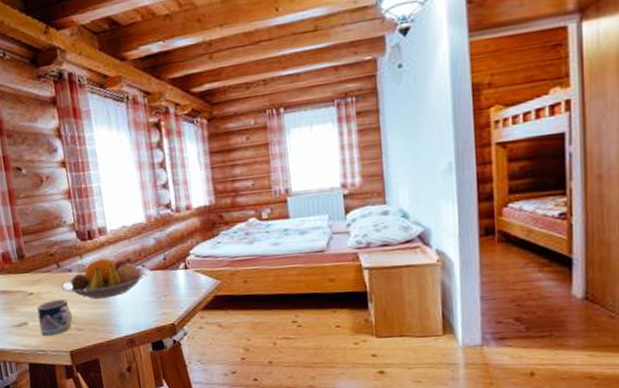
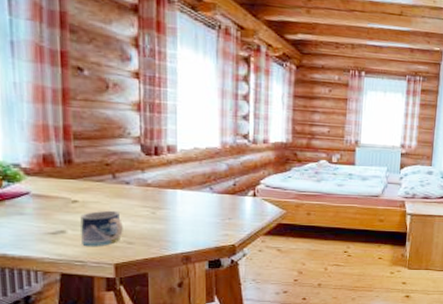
fruit bowl: present [61,257,150,299] -> none [114,175,217,215]

